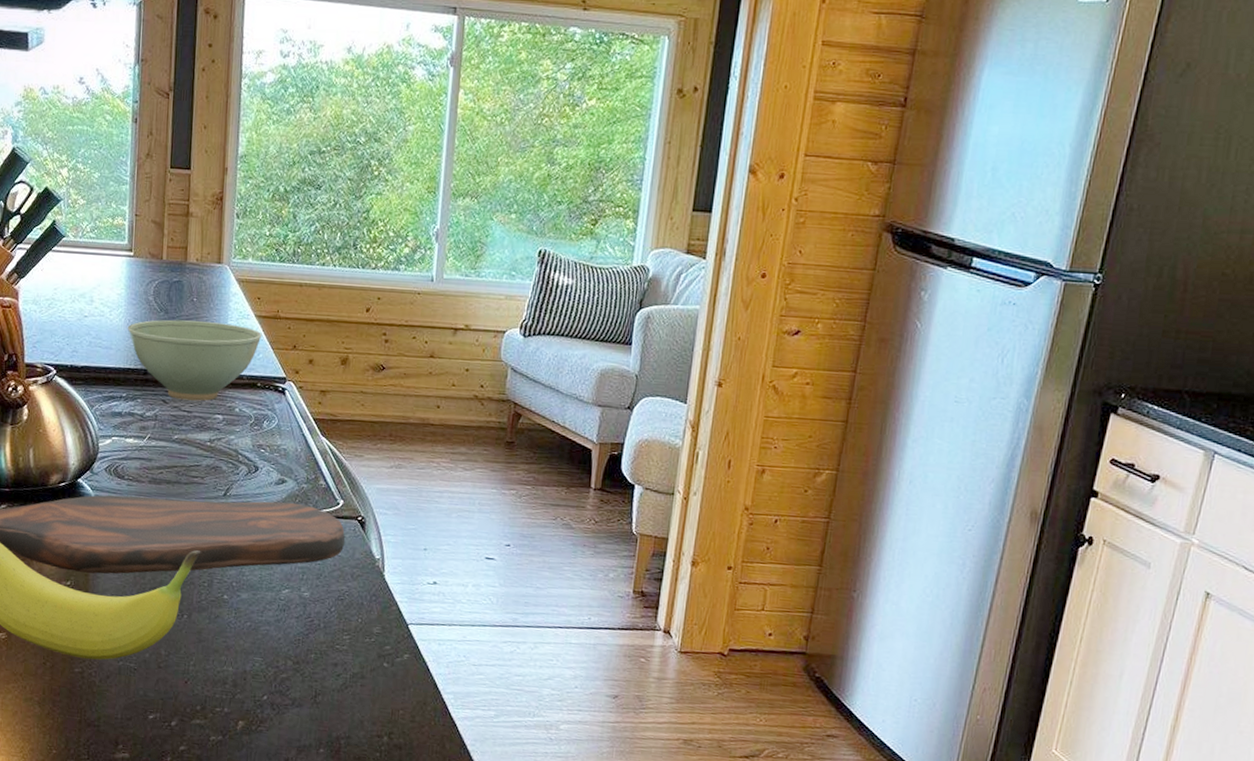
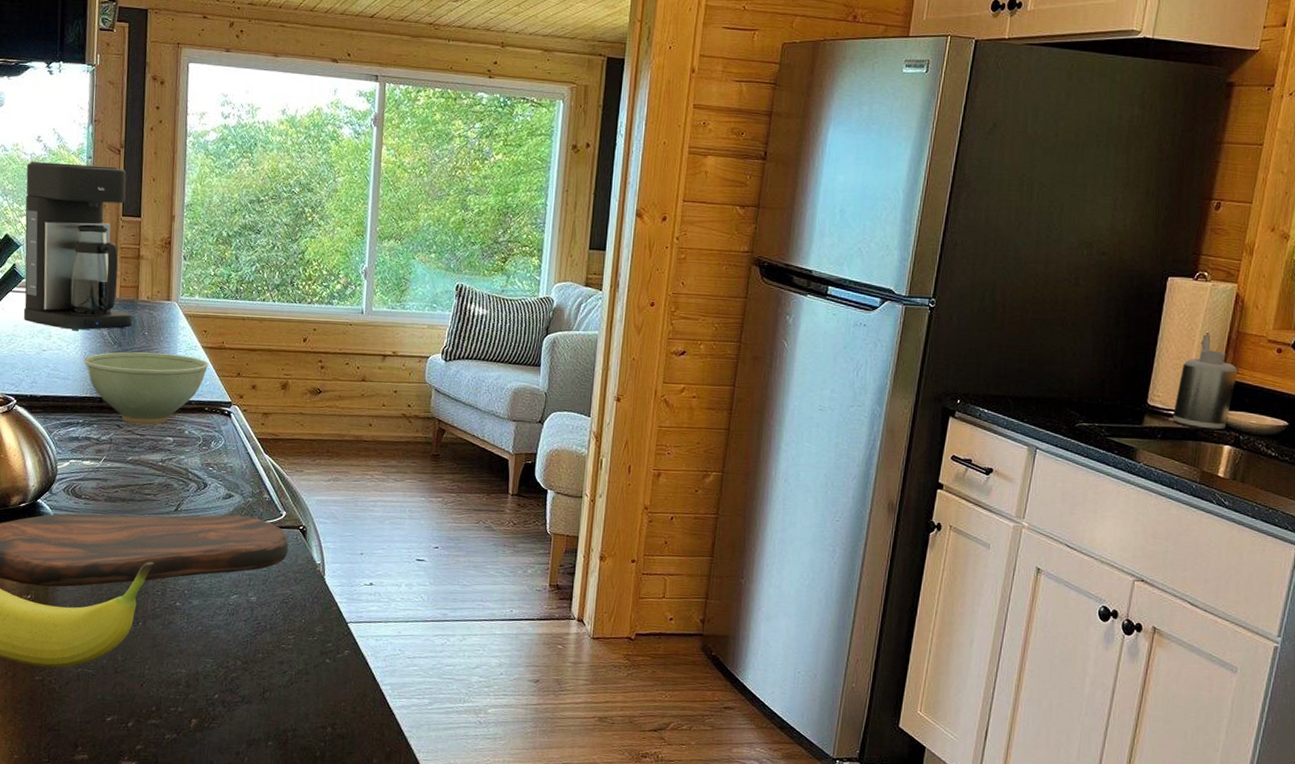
coffee maker: none [63,106,180,296] -> present [23,162,133,331]

